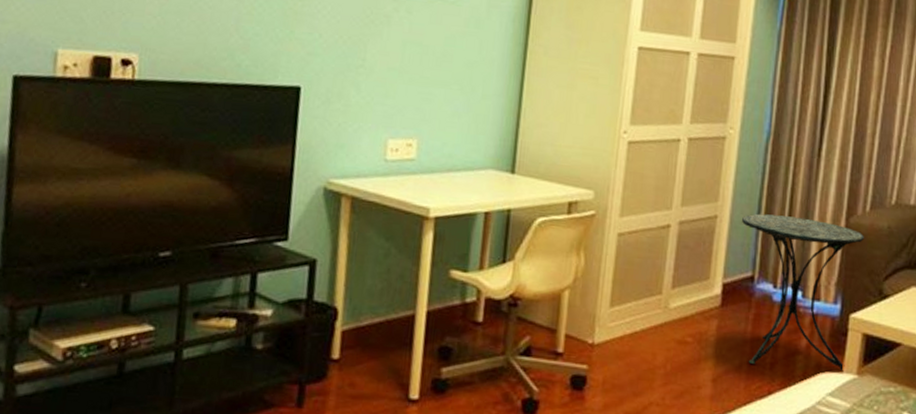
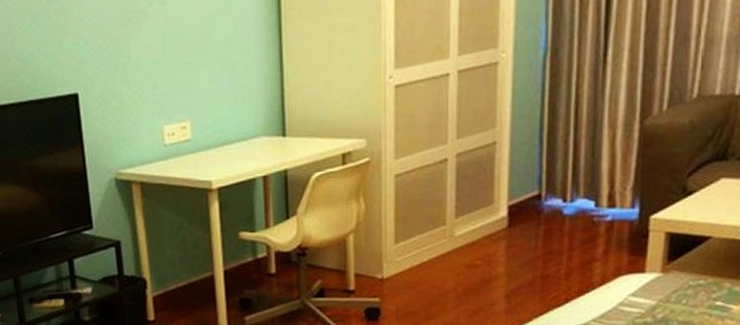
side table: present [742,213,864,372] -> none [523,128,662,278]

